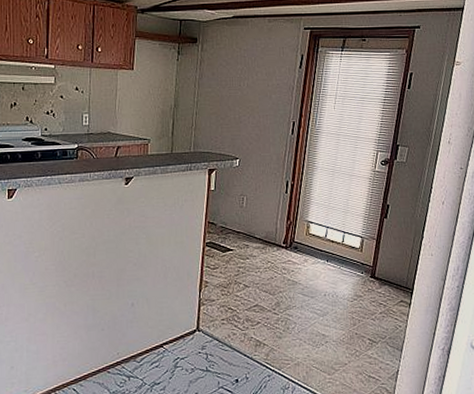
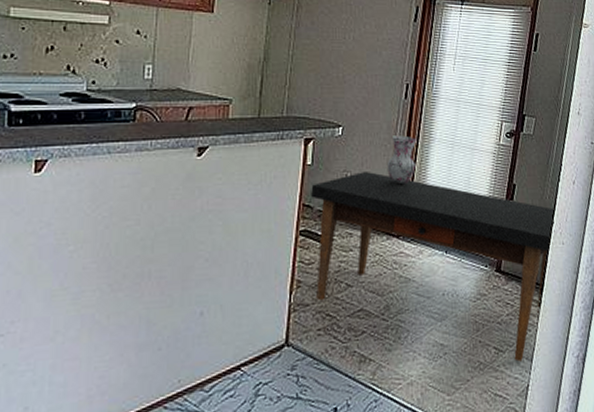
dining table: none [214,195,426,351] -> present [311,172,556,362]
vase: none [276,165,302,206] -> present [386,135,417,185]

